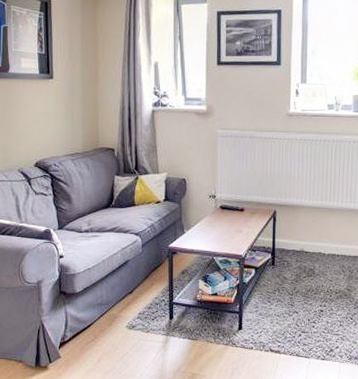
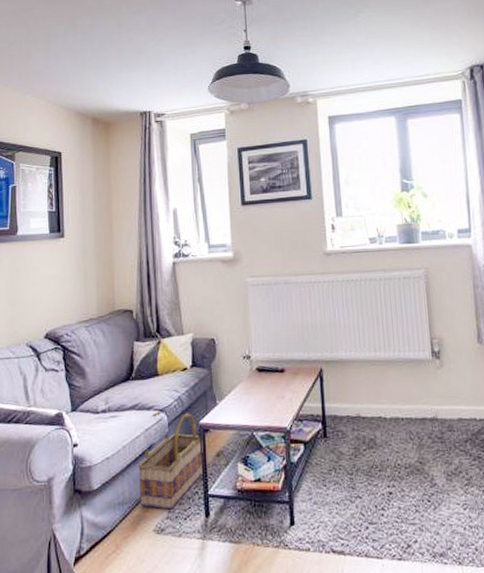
basket: none [114,234,171,312] -> present [137,411,203,510]

